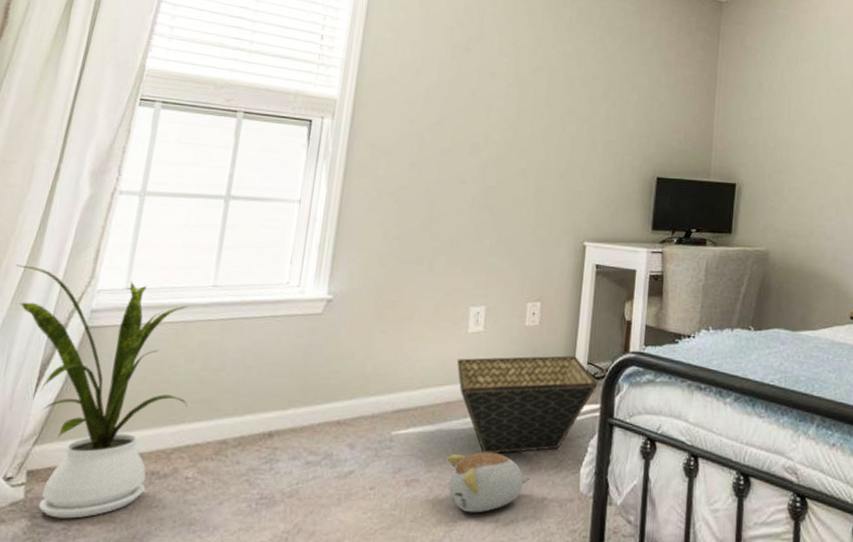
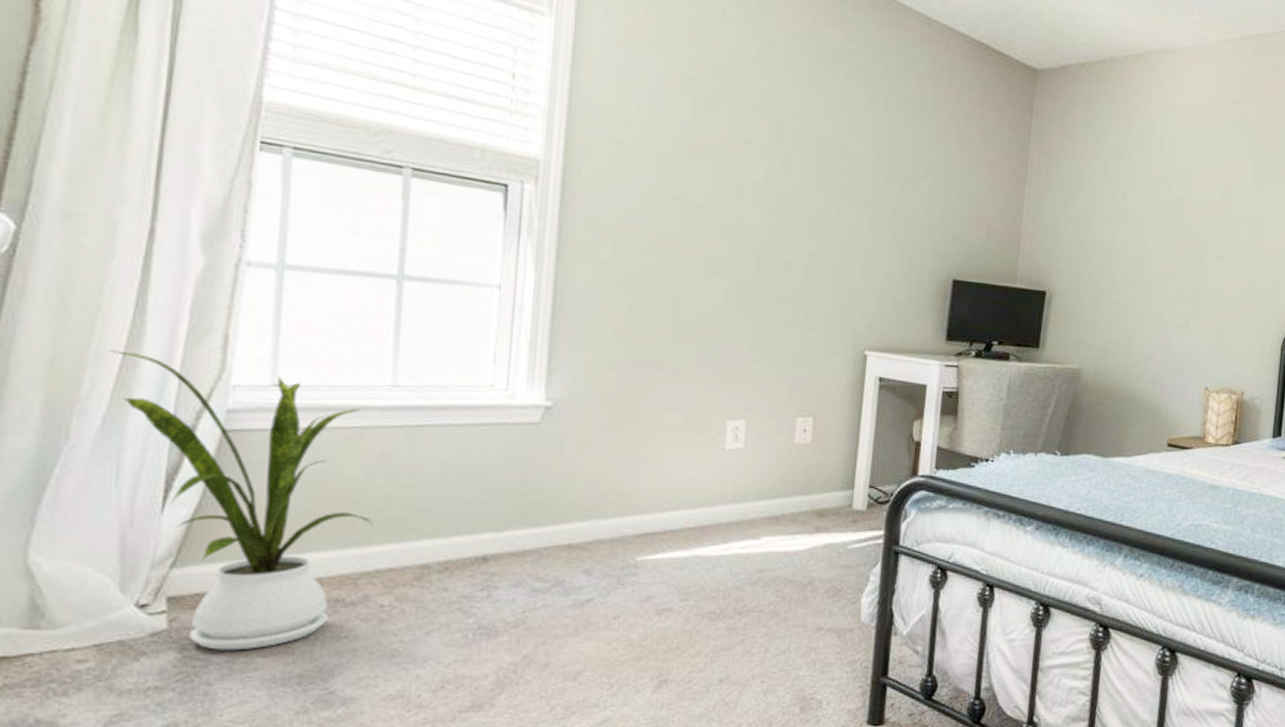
plush toy: present [447,451,530,513] -> none [705,579,804,644]
basket: present [456,355,598,454] -> none [712,477,882,582]

